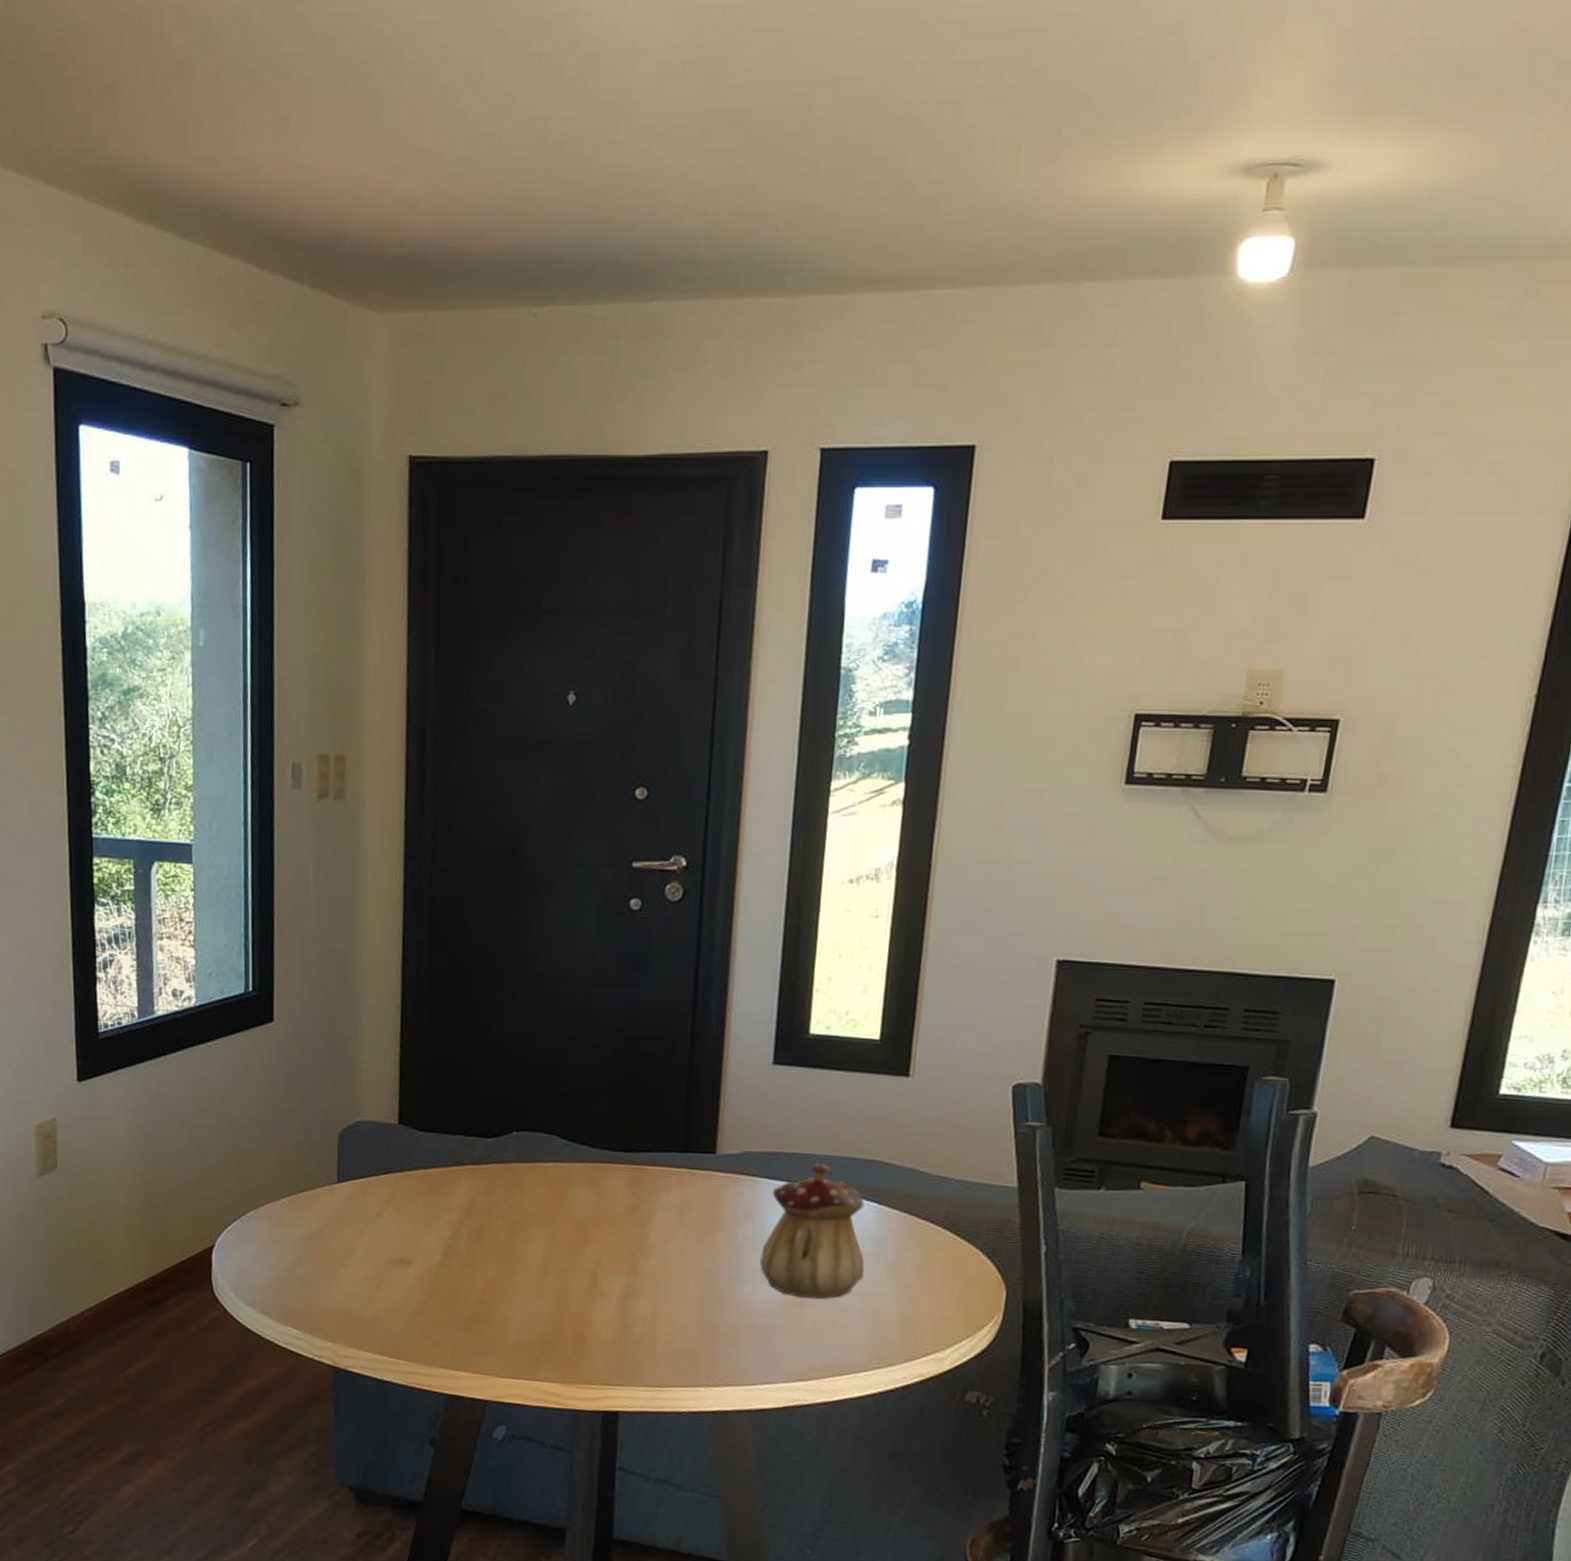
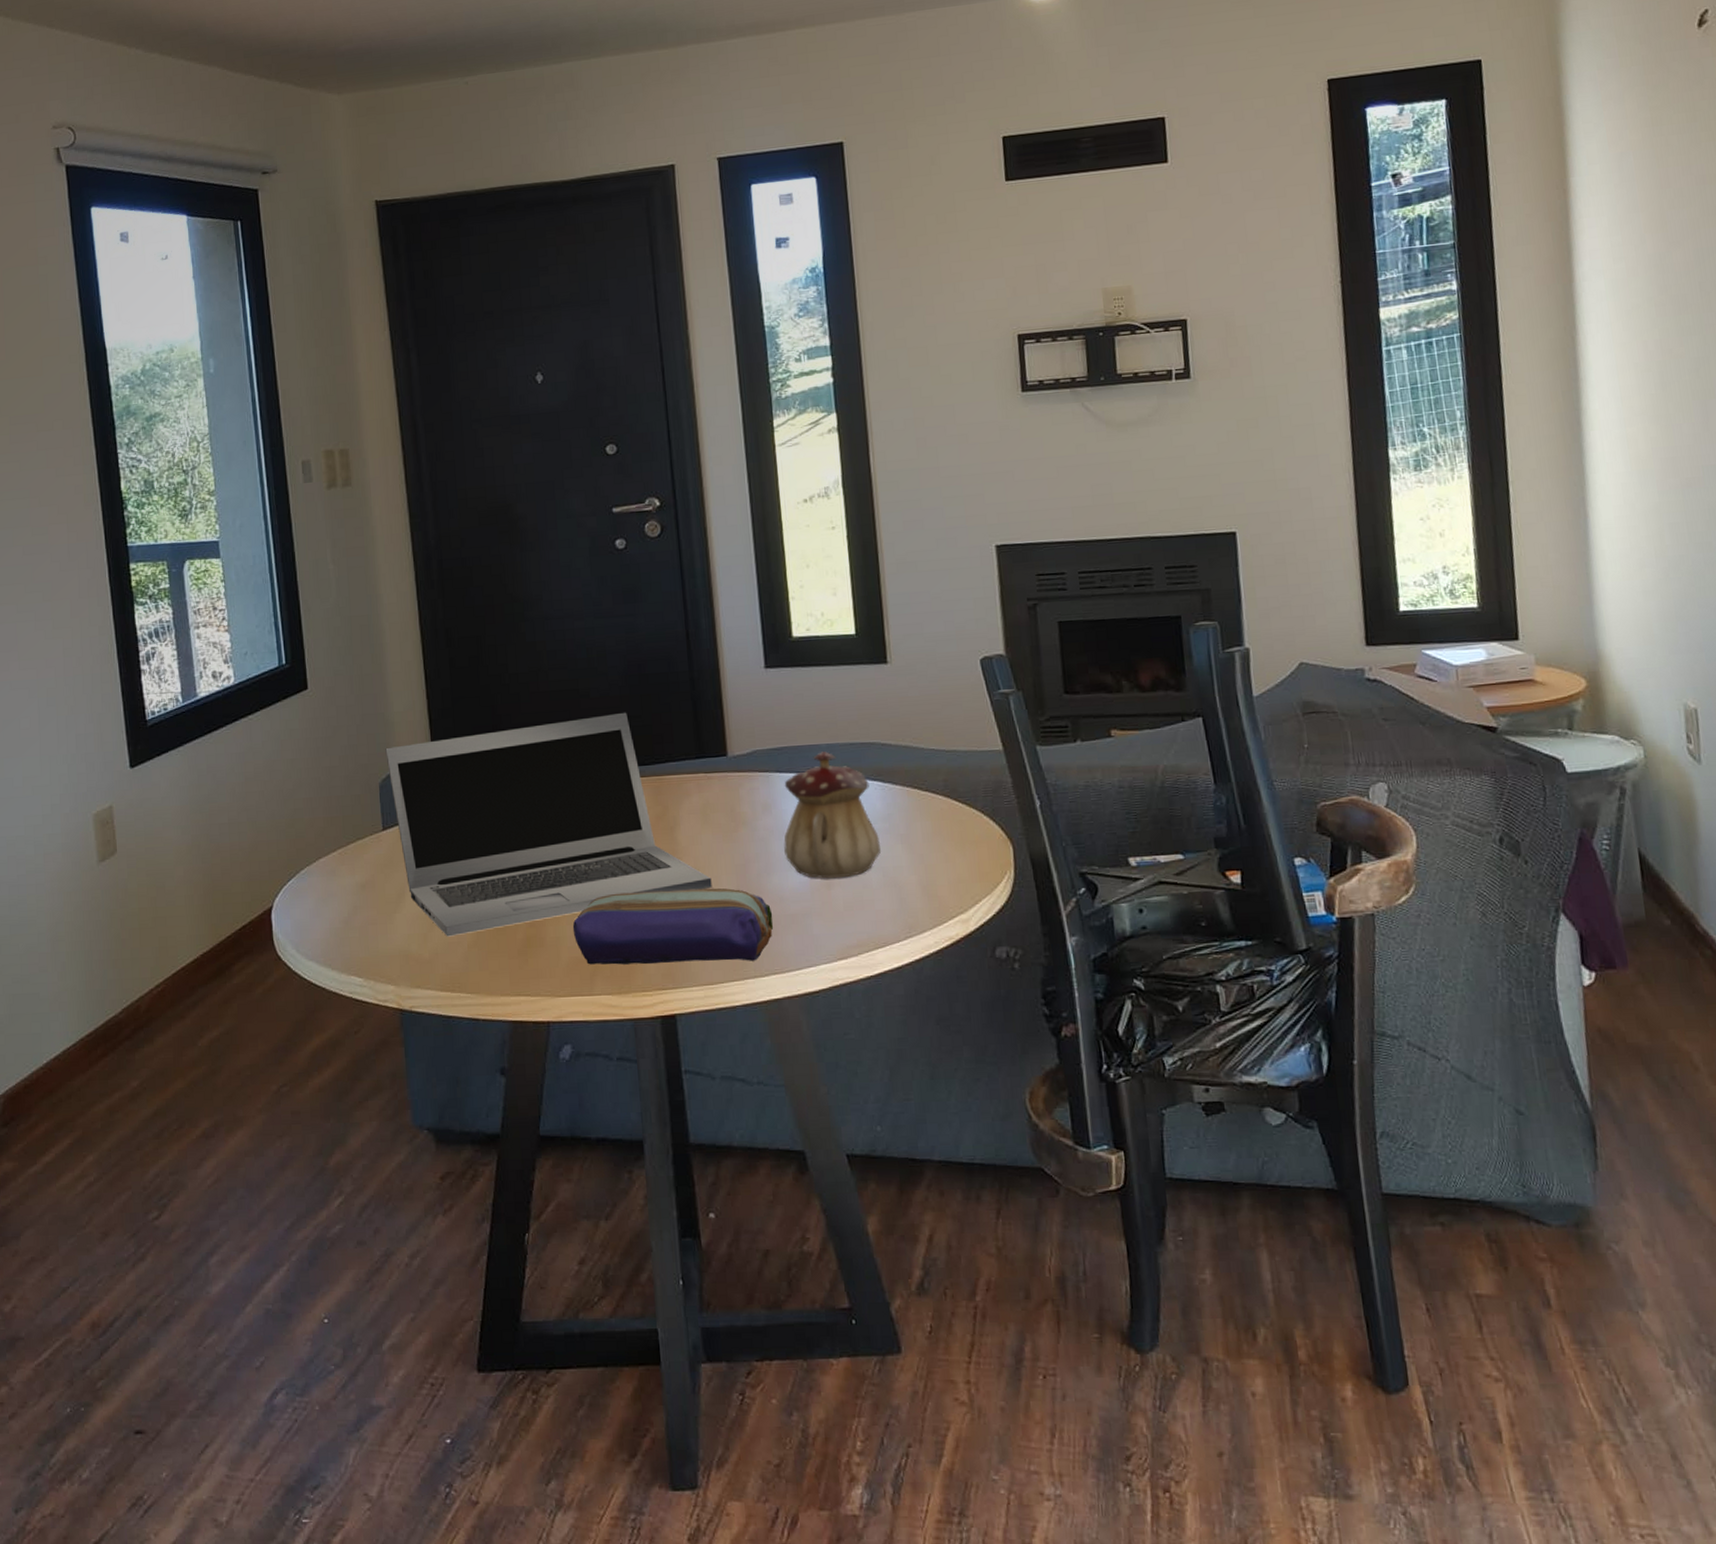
laptop: none [349,1091,678,1302] -> present [385,712,712,937]
pencil case: none [523,1281,737,1370] -> present [572,888,773,965]

